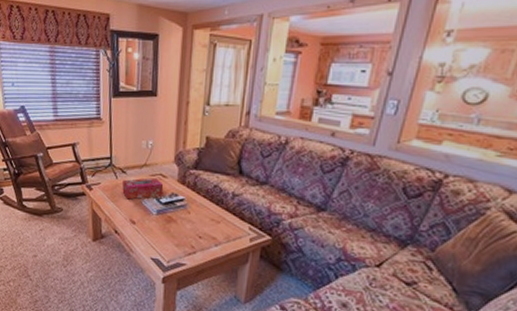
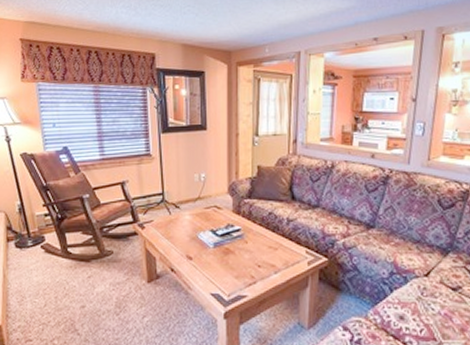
tissue box: present [122,178,164,200] -> none [176,210,219,235]

